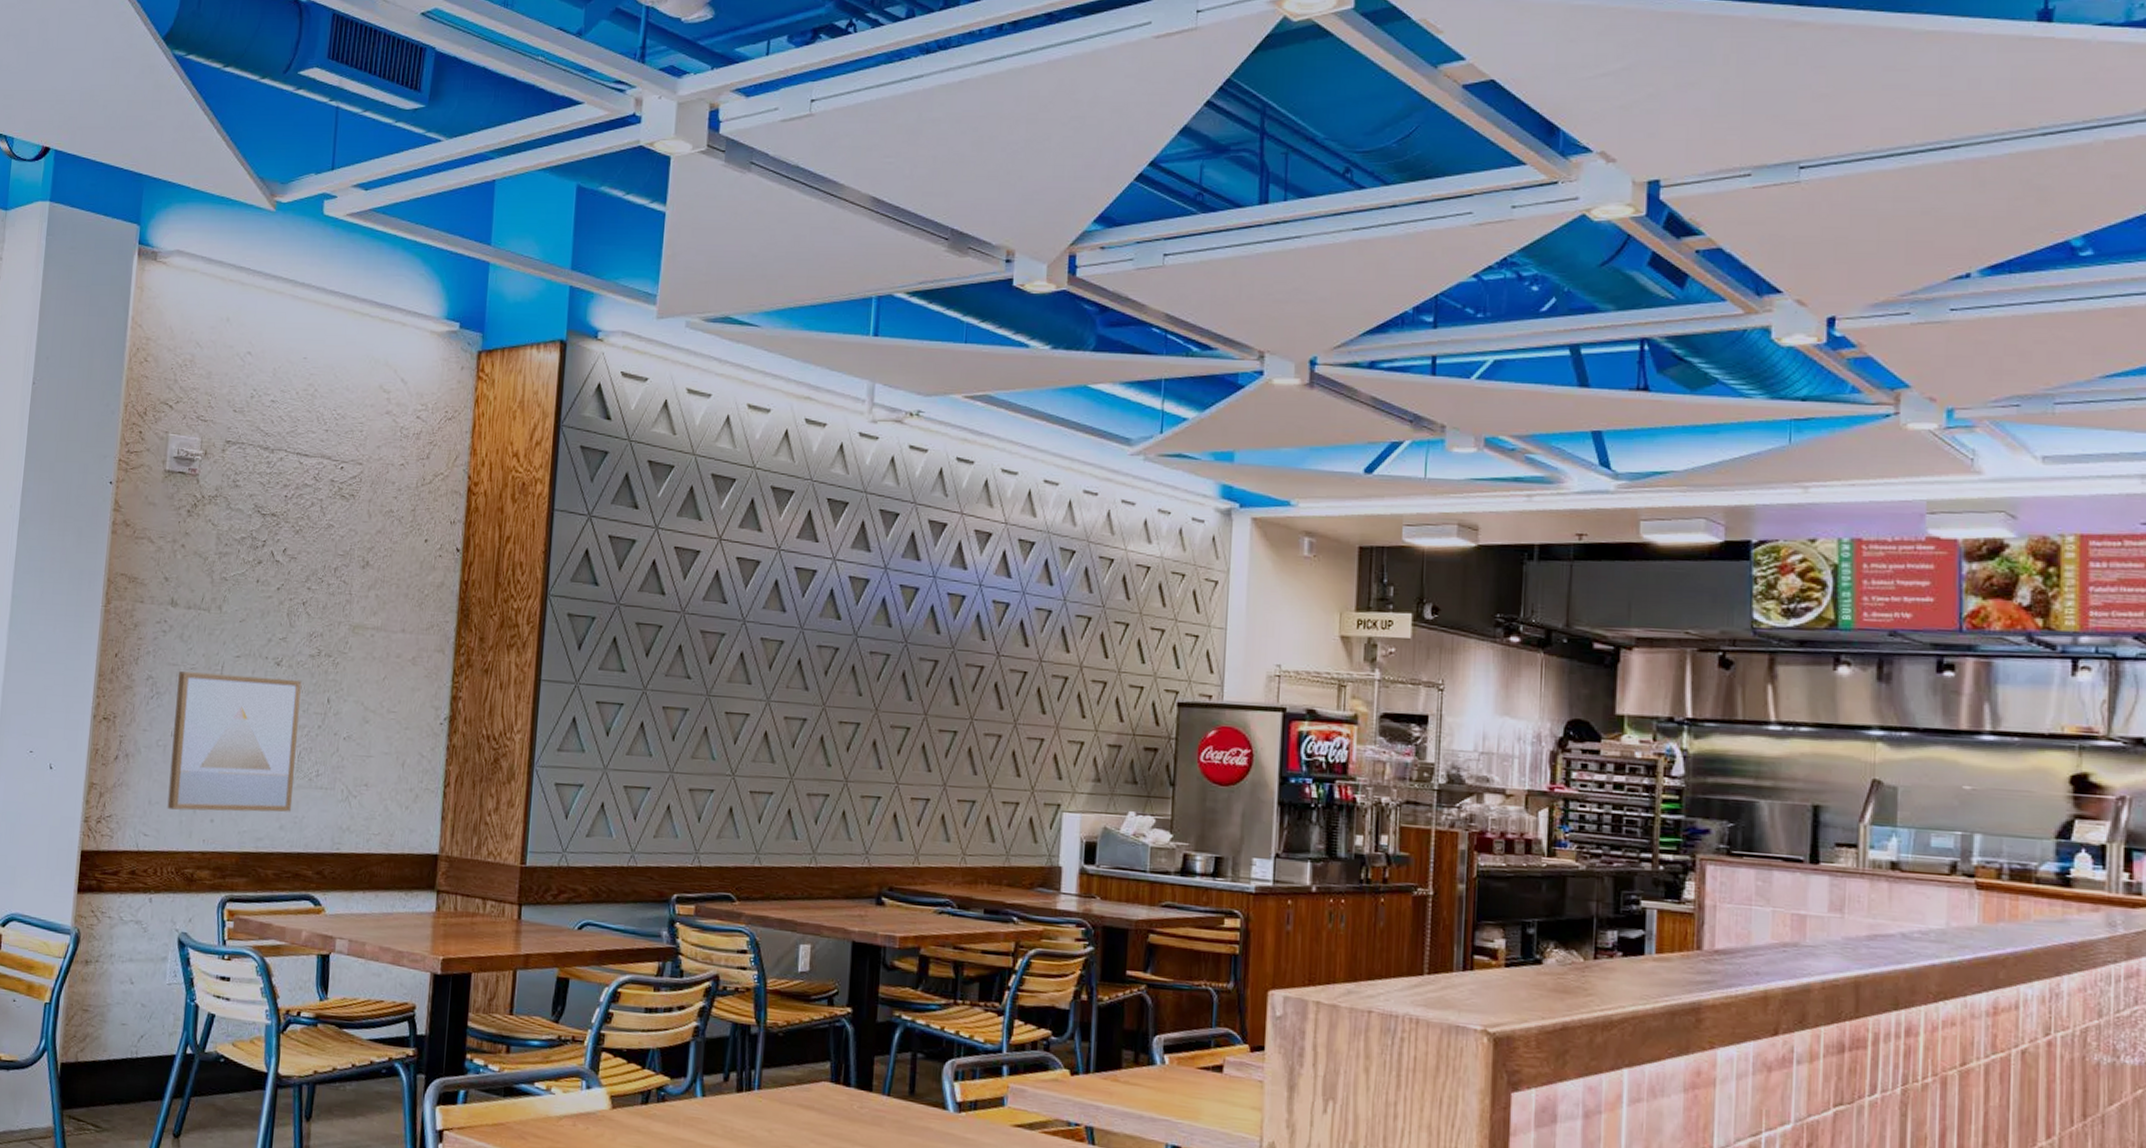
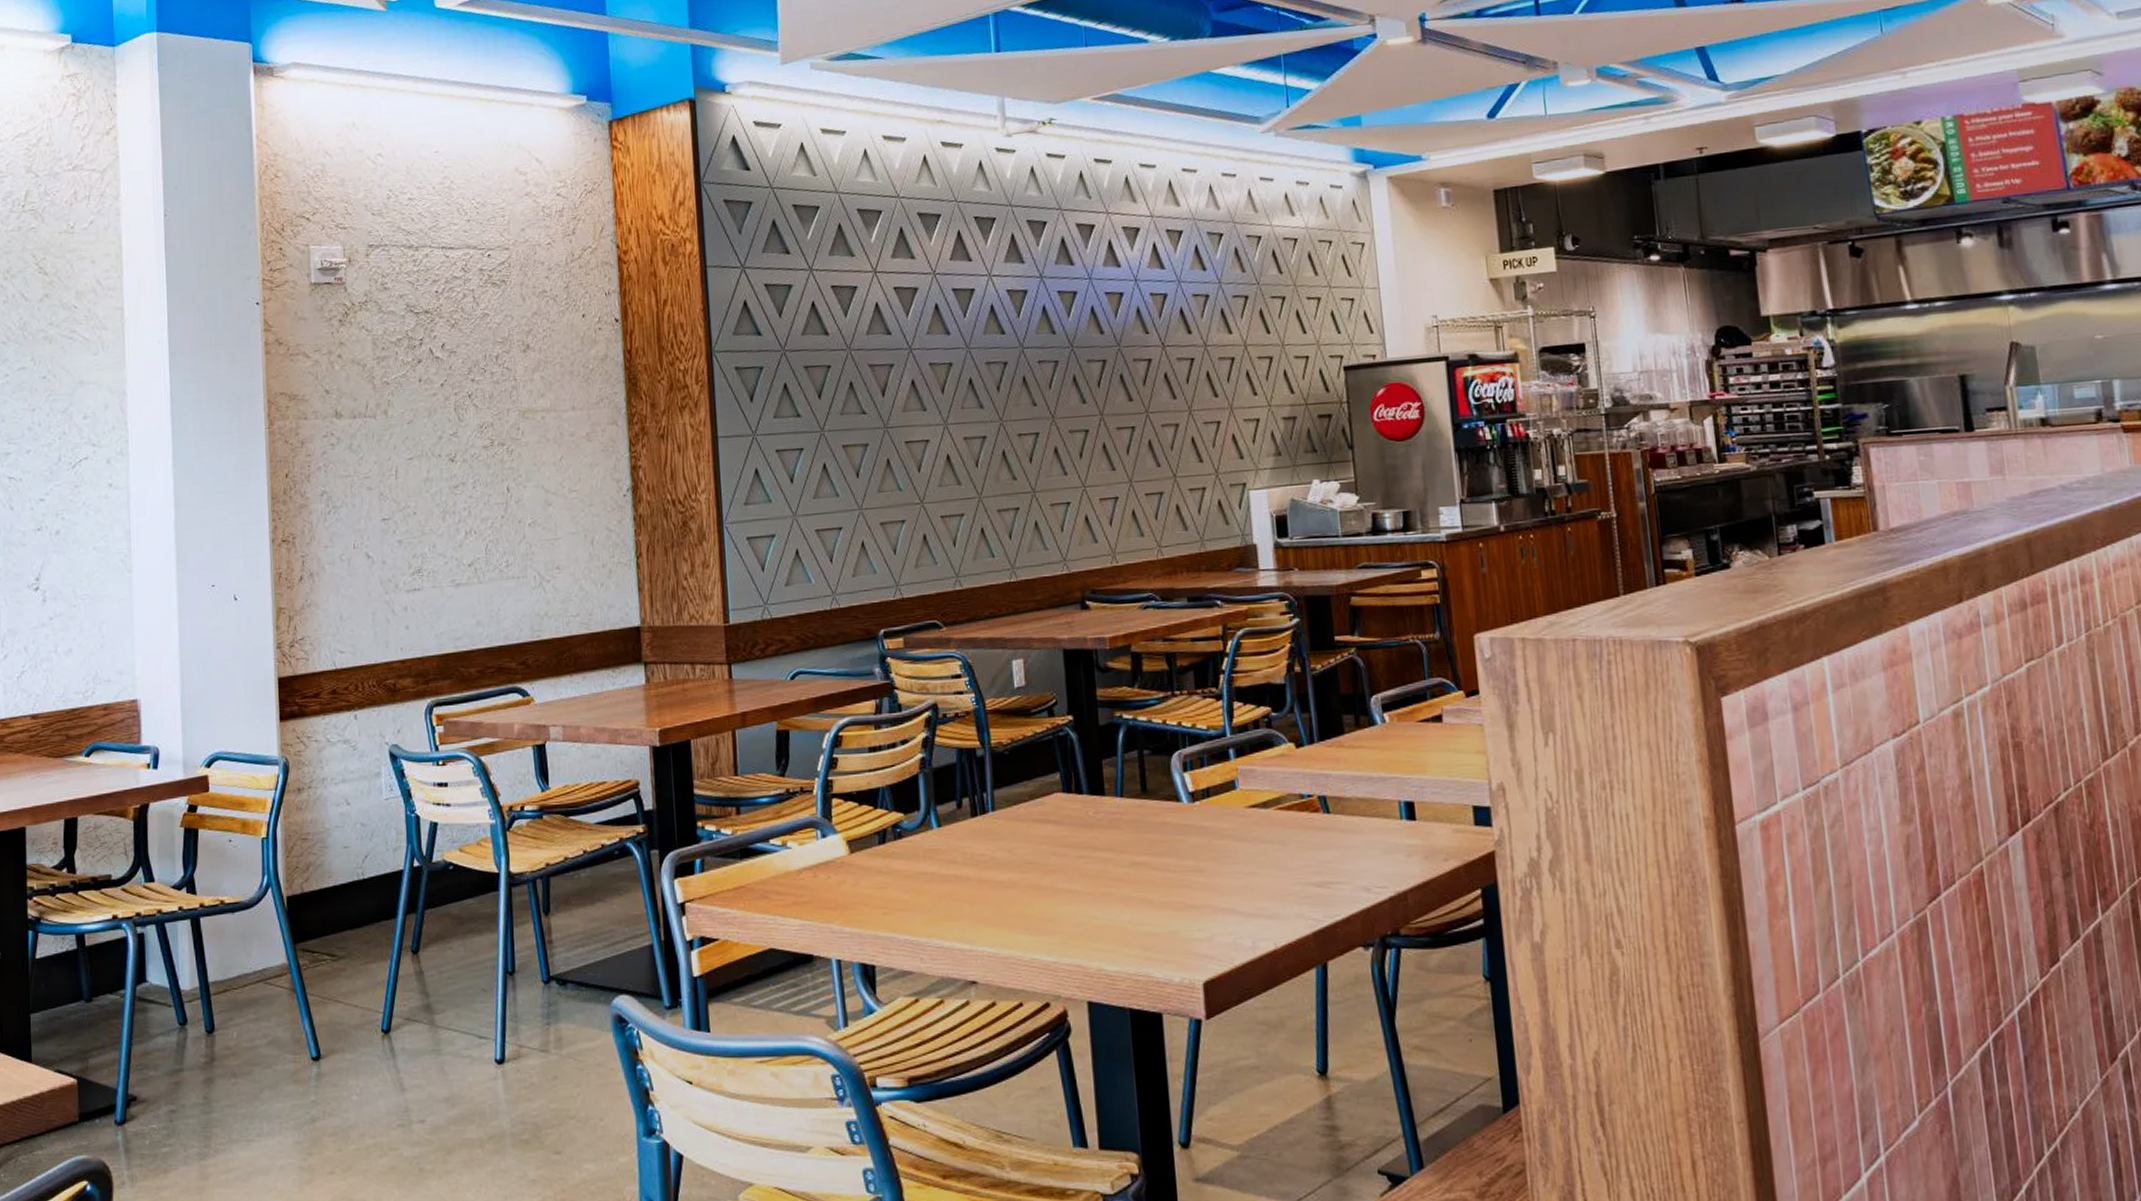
wall art: present [167,671,302,812] -> none [353,473,487,622]

